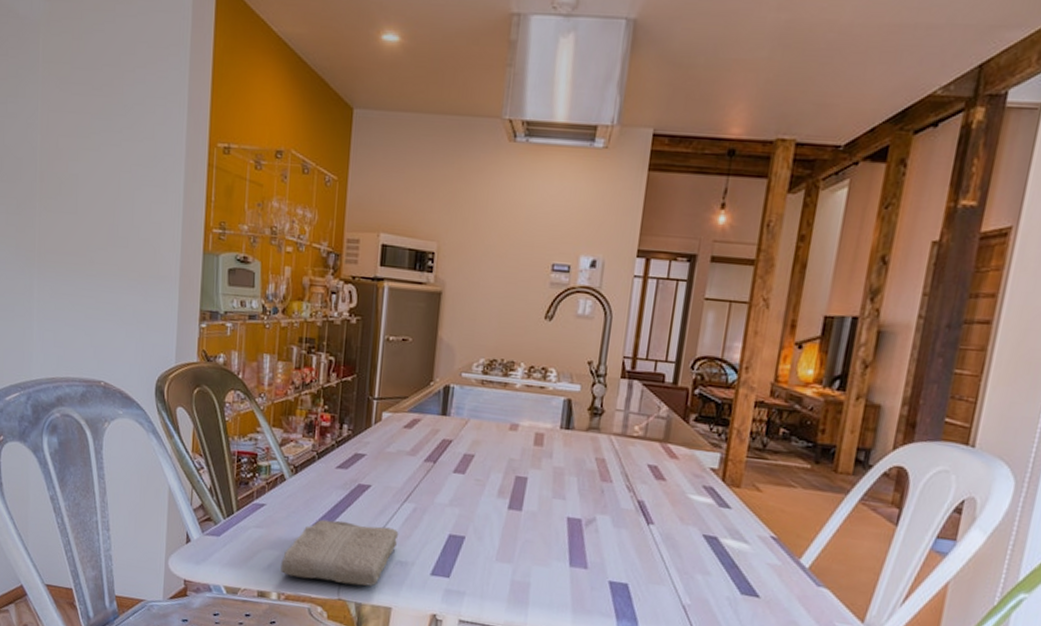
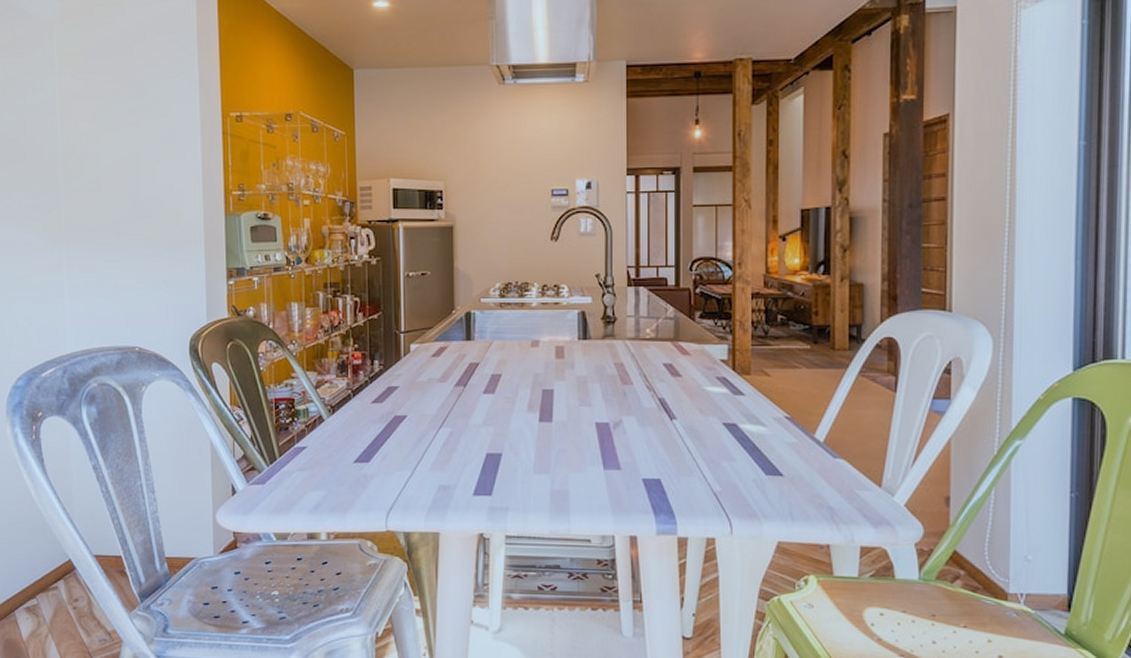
washcloth: present [281,519,399,587] -> none [327,453,439,515]

